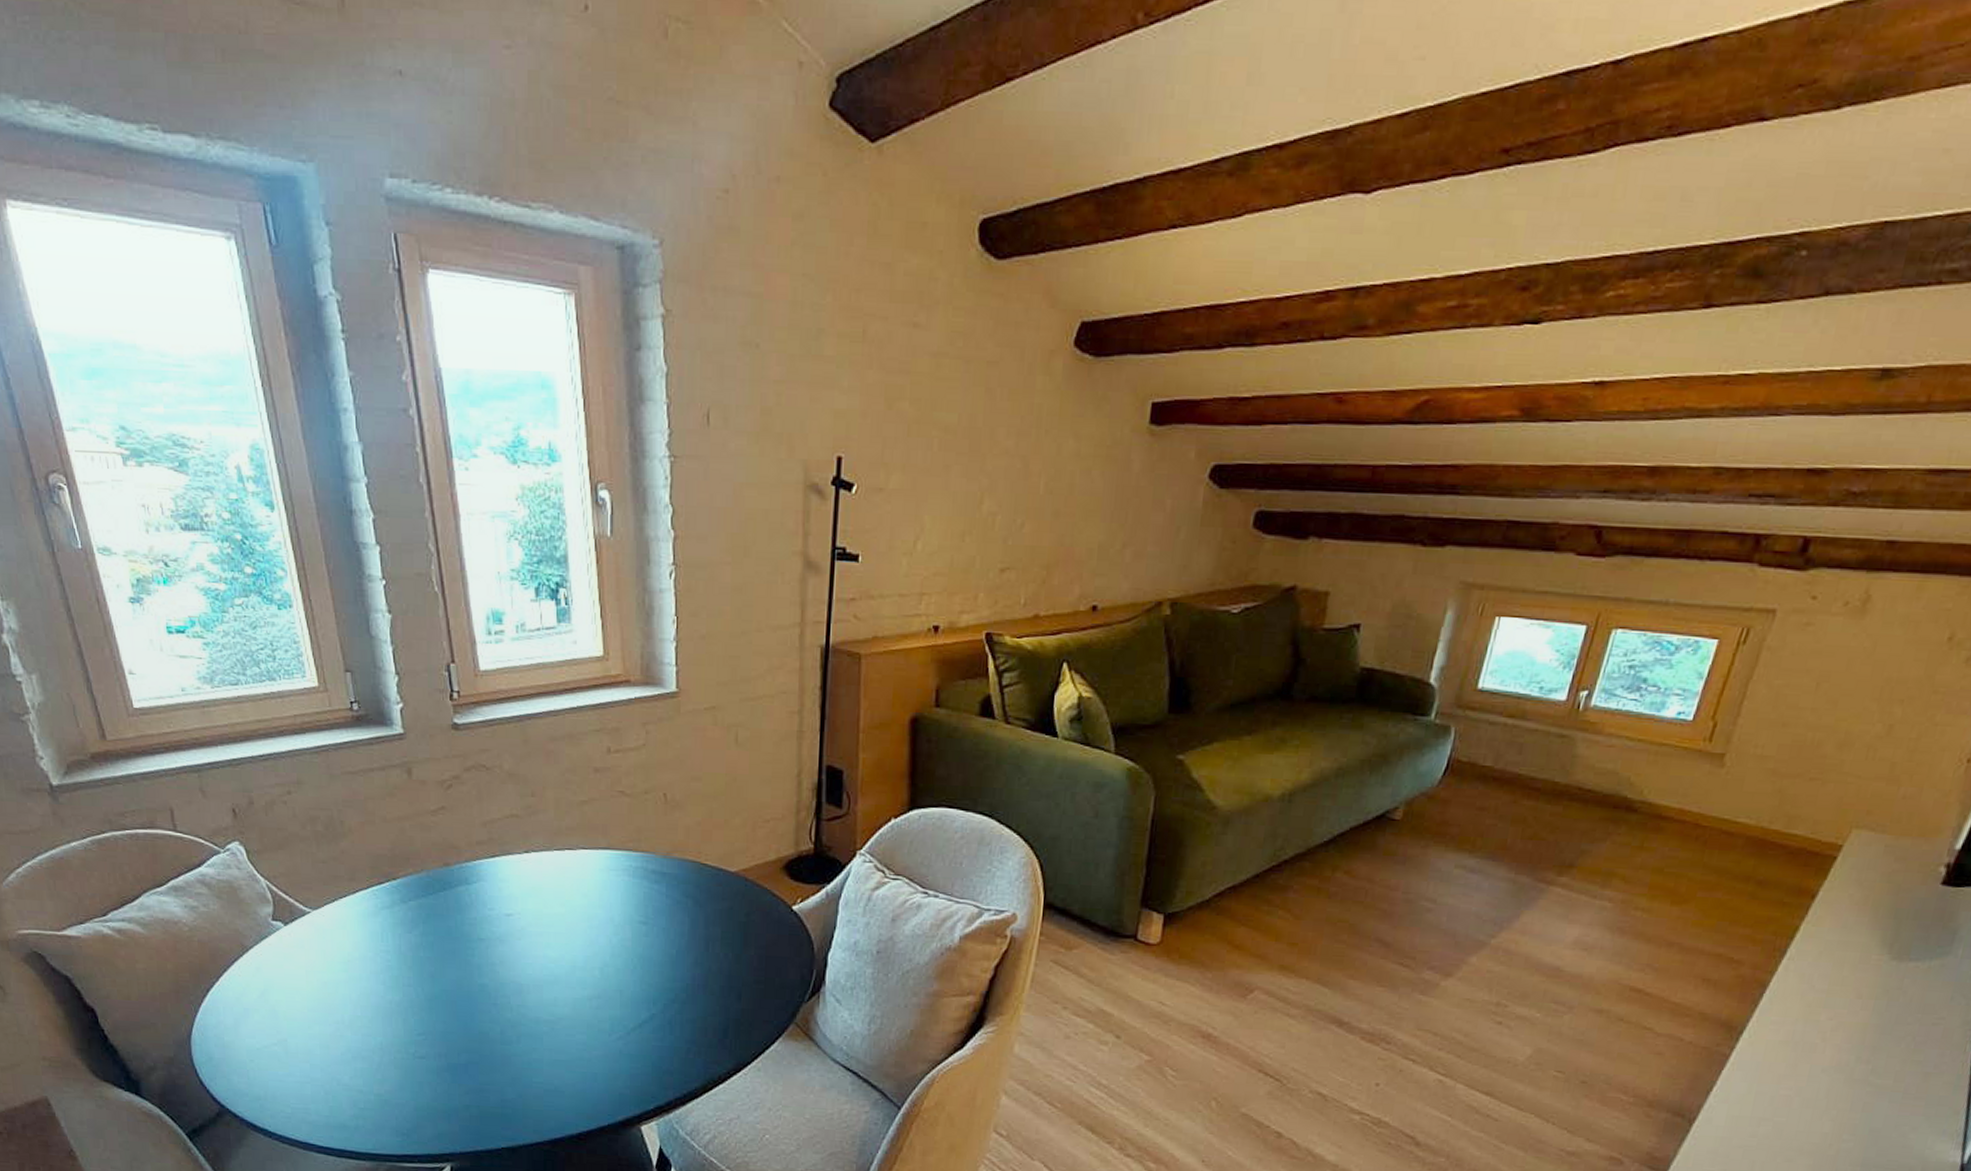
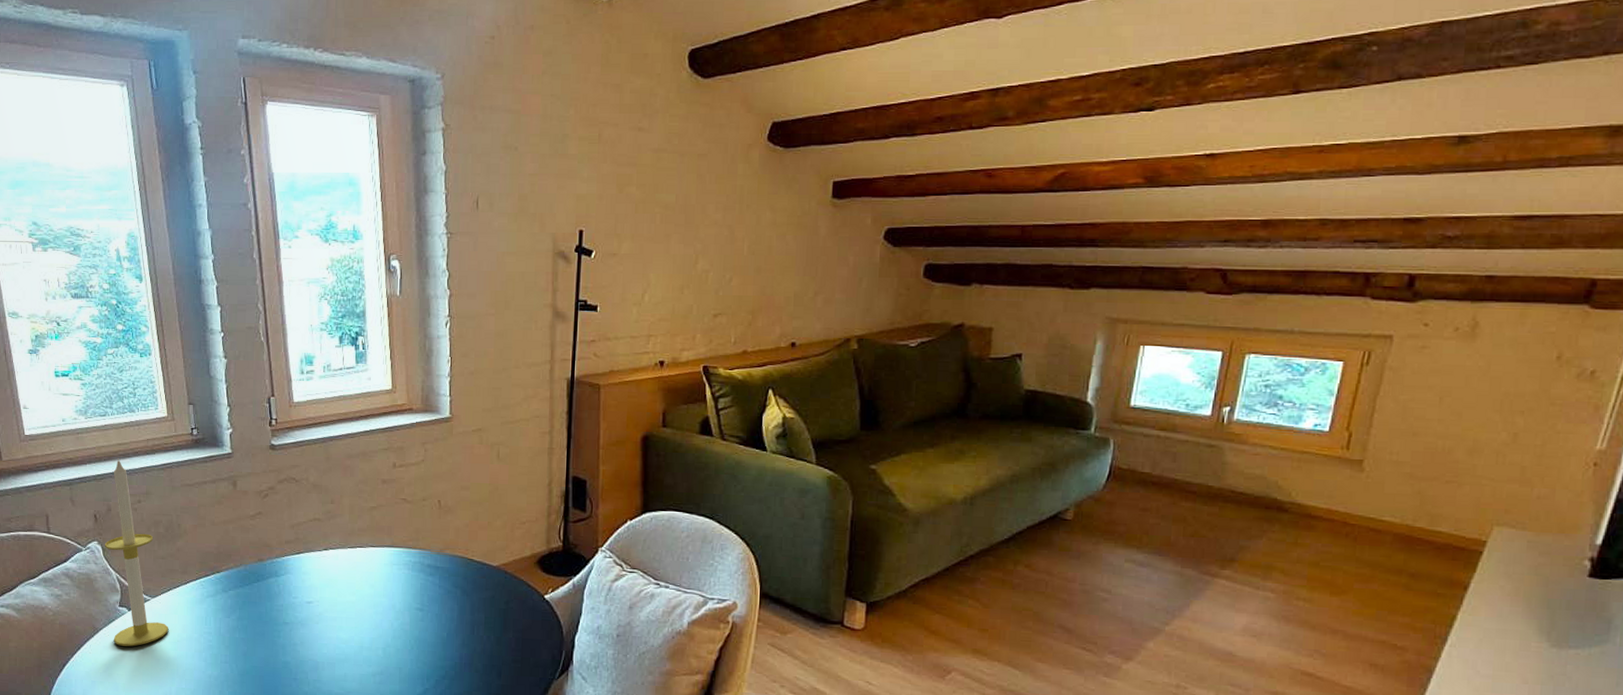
candle: none [248,738,336,968] -> present [104,458,169,647]

